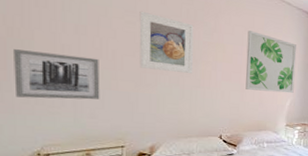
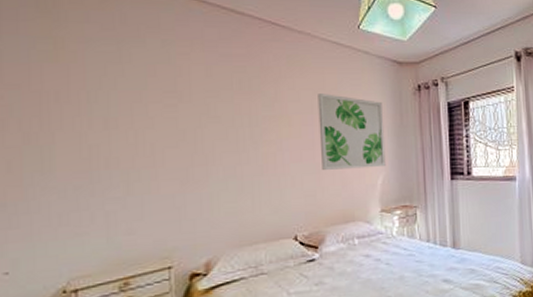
wall art: present [14,49,100,100] -> none [31,156,138,220]
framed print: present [139,11,194,73] -> none [181,89,253,161]

